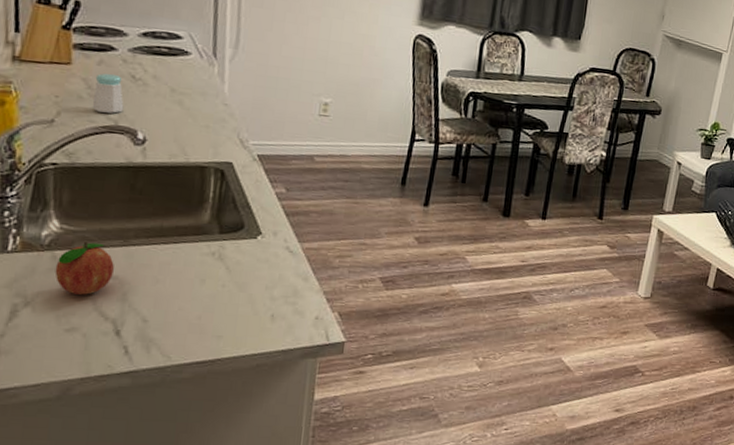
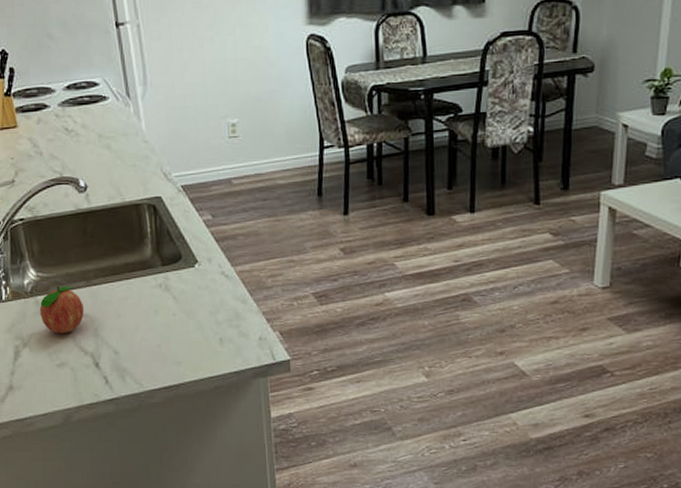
salt shaker: present [92,73,124,114] -> none [37,129,65,167]

